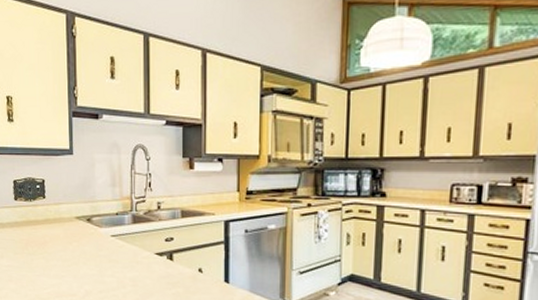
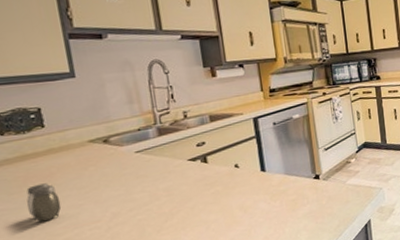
salt and pepper shaker: none [25,249,49,285] -> present [26,183,62,223]

